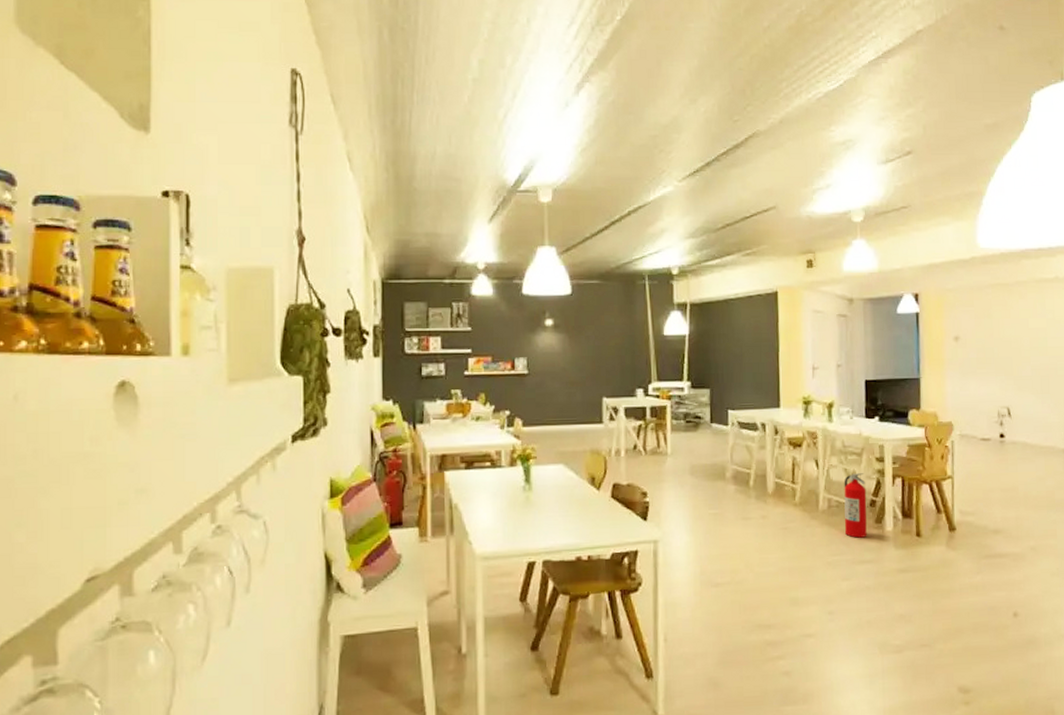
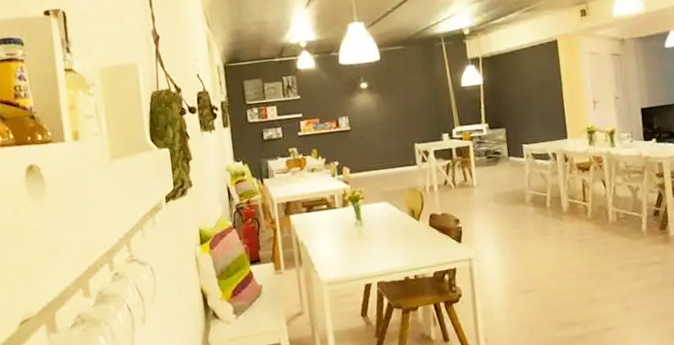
fire extinguisher: present [844,473,867,538] -> none [629,188,654,244]

